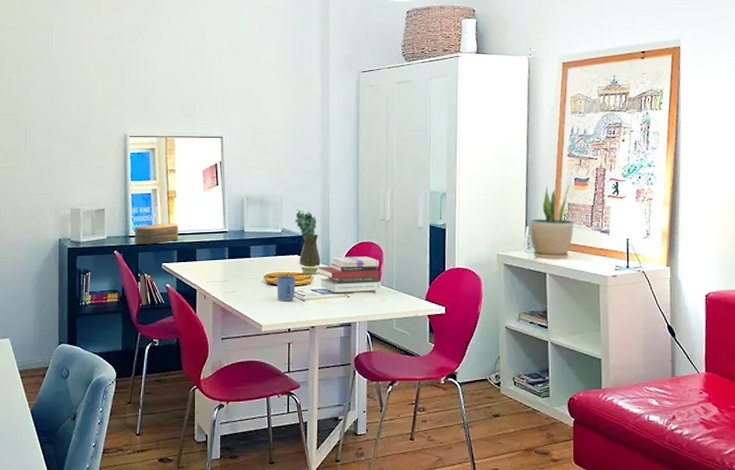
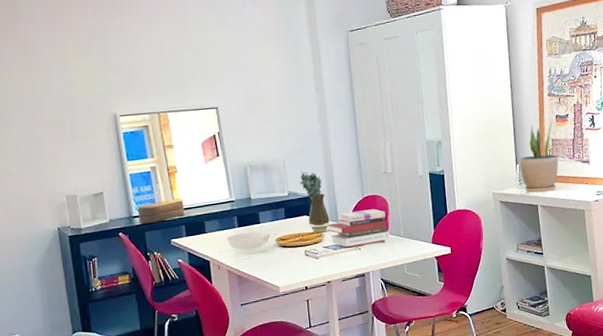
bowl: none [215,265,260,286] -> present [226,231,271,253]
mug: present [277,276,295,302] -> none [288,236,308,262]

